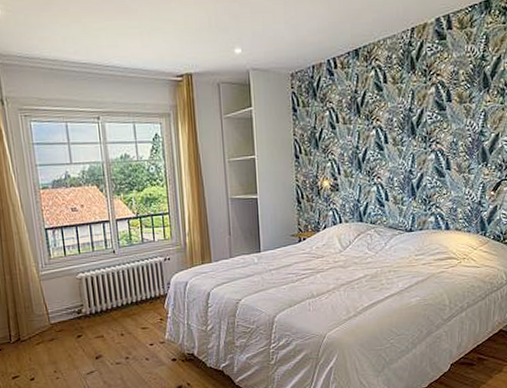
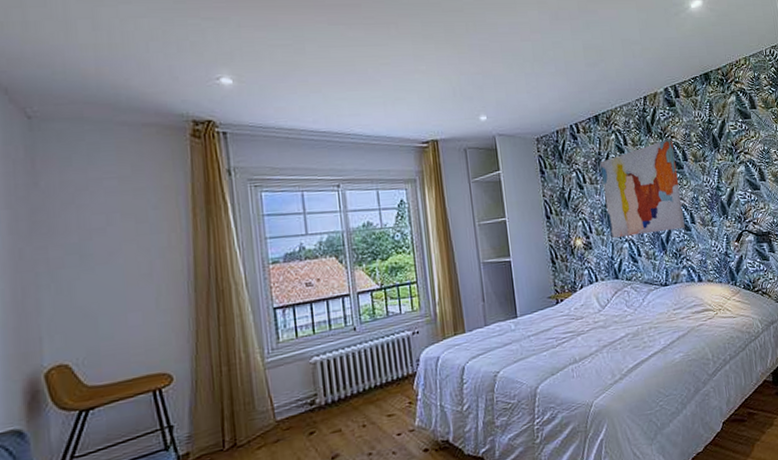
wall art: none [356,76,439,181] -> present [600,138,685,238]

